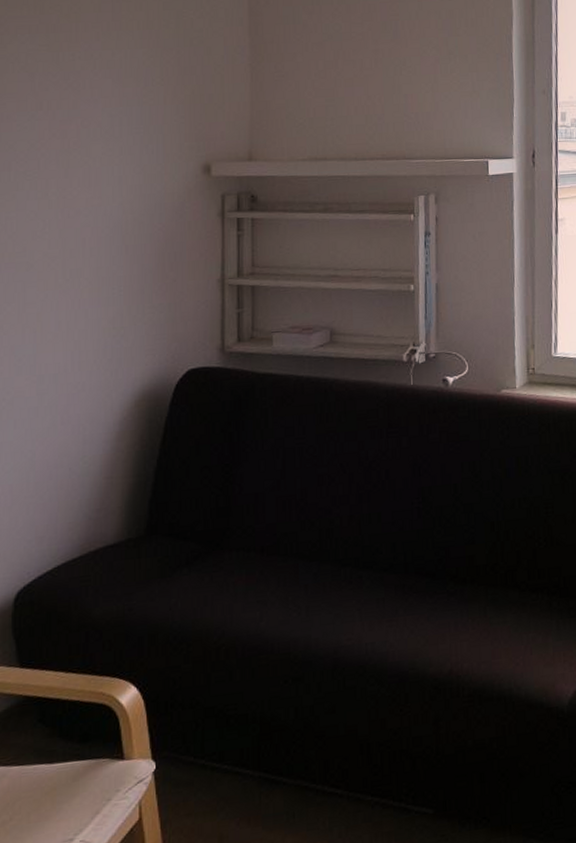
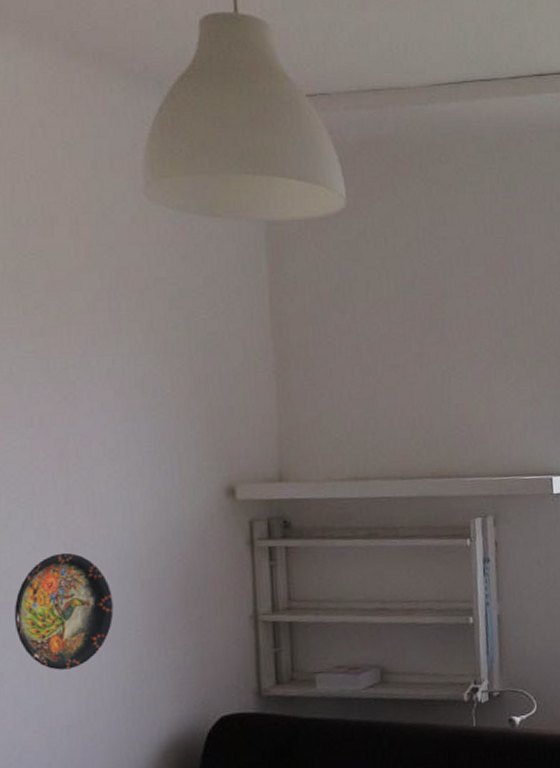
decorative plate: none [15,220,100,324] -> present [14,552,114,670]

